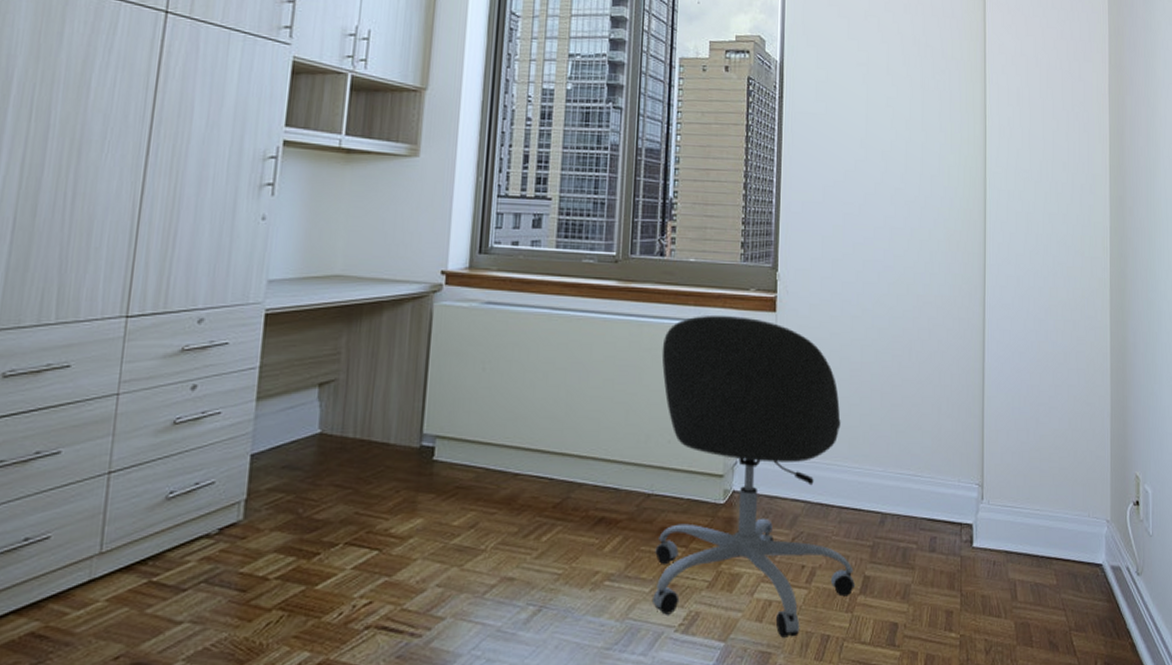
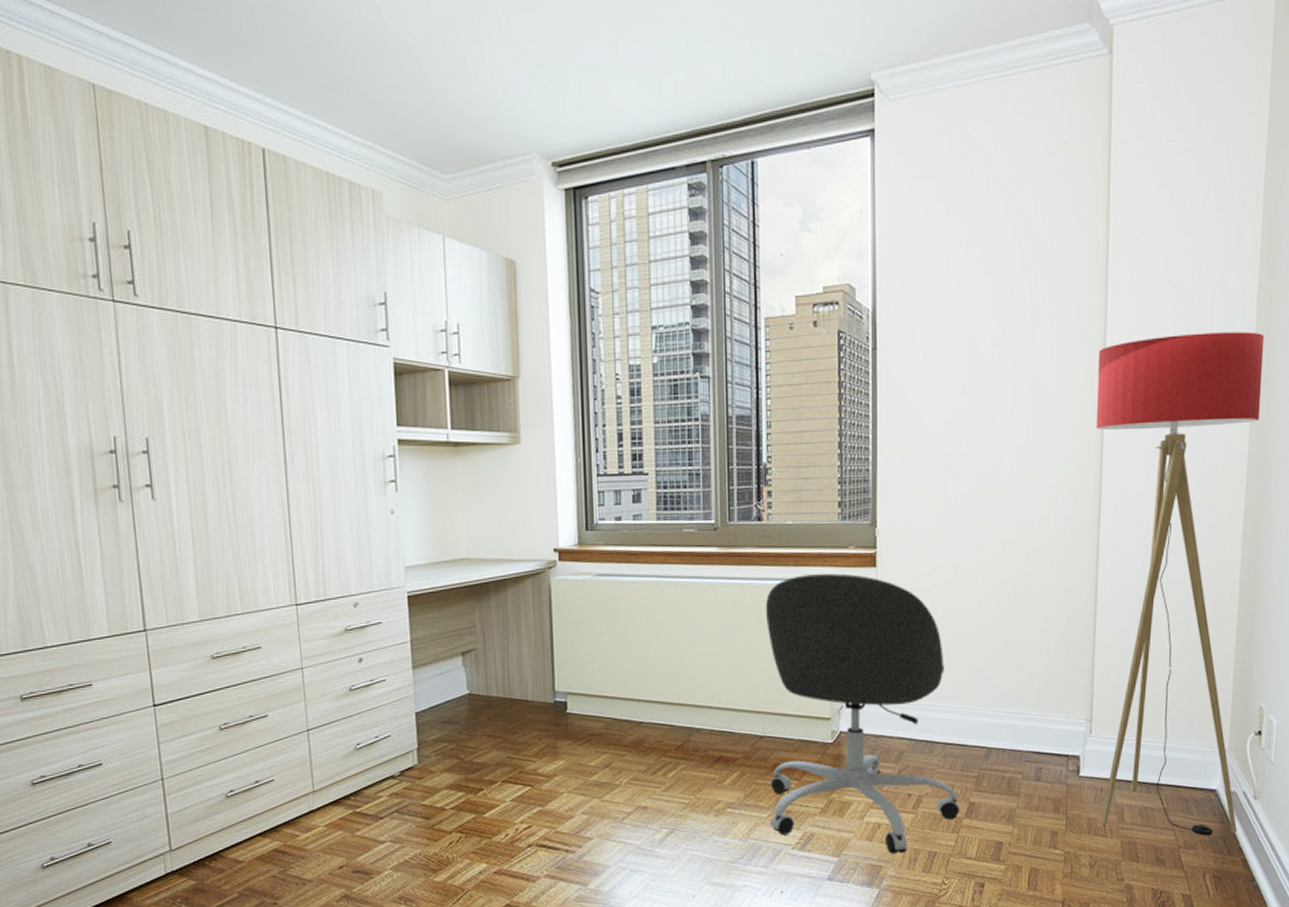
floor lamp: none [979,112,1124,617] -> present [1095,331,1265,836]

